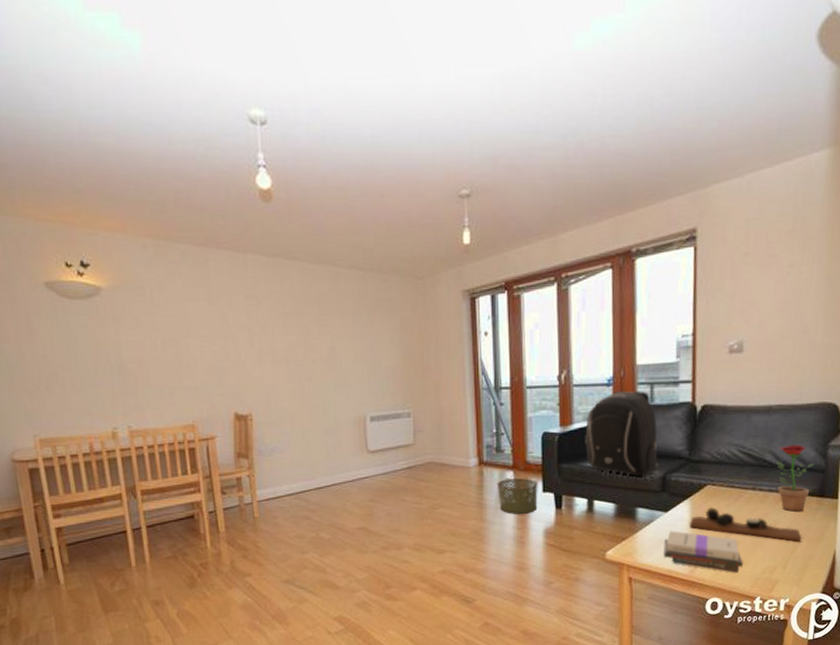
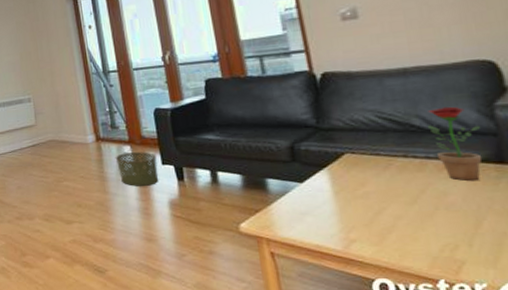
backpack: present [585,390,659,476] -> none [196,64,283,147]
books: present [663,531,743,573] -> none [305,202,412,250]
decorative tray: present [689,506,802,542] -> none [332,176,486,215]

